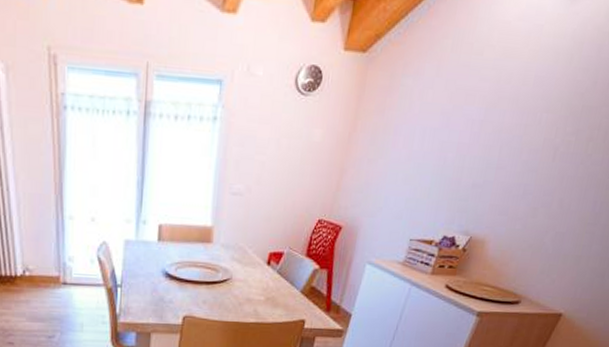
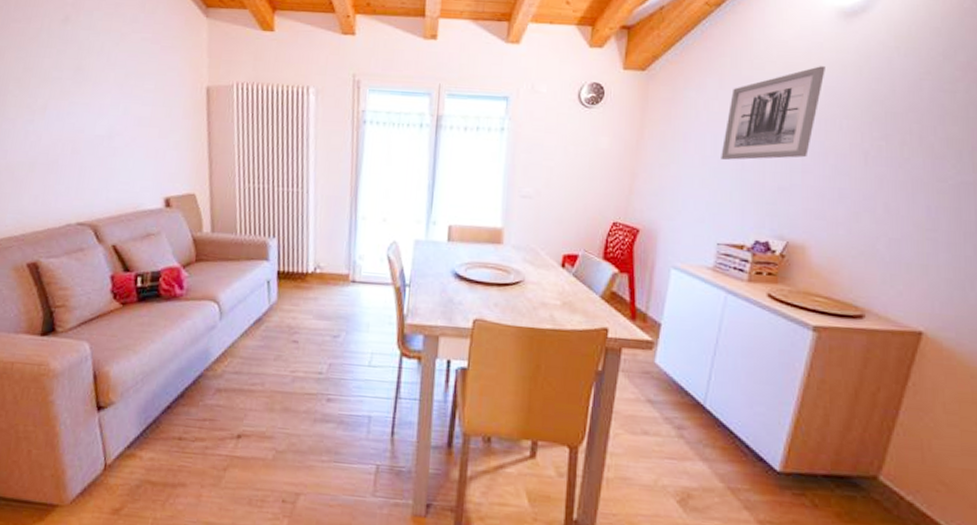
wall art: none [426,52,540,156] -> present [721,66,825,160]

